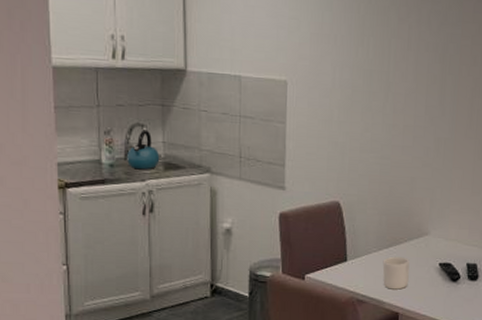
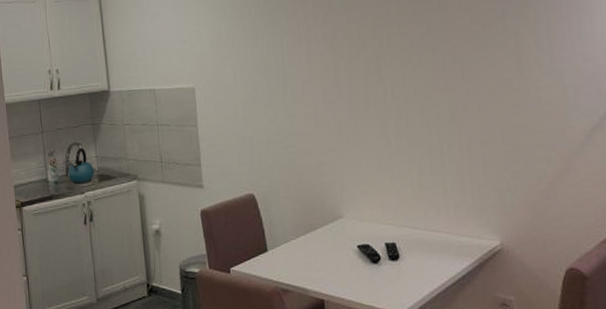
mug: present [382,256,410,290] -> none [301,242,330,276]

